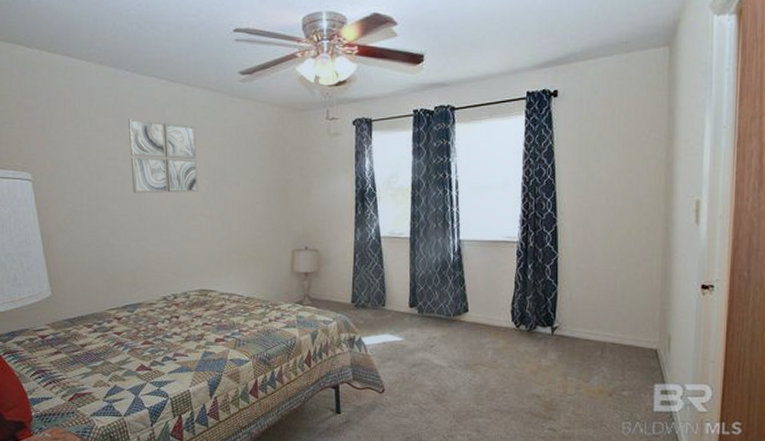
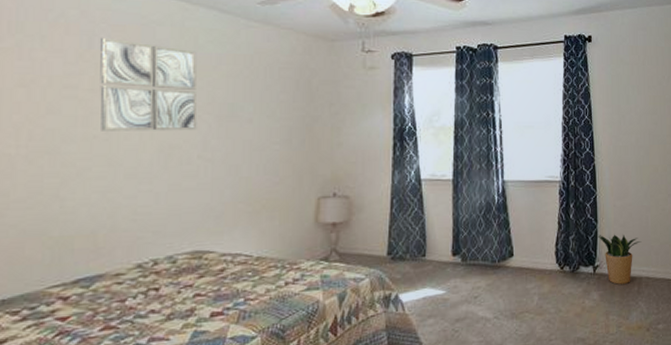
potted plant: none [556,296,608,347] -> present [596,234,642,285]

